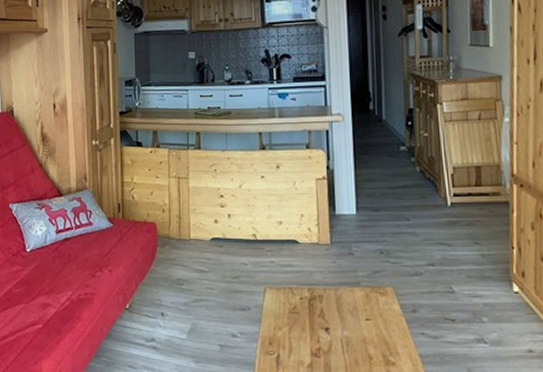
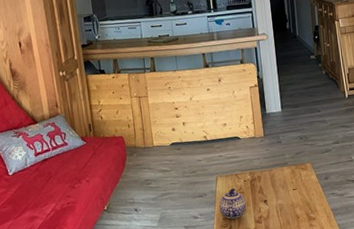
teapot: none [265,305,301,346] -> present [219,188,246,219]

